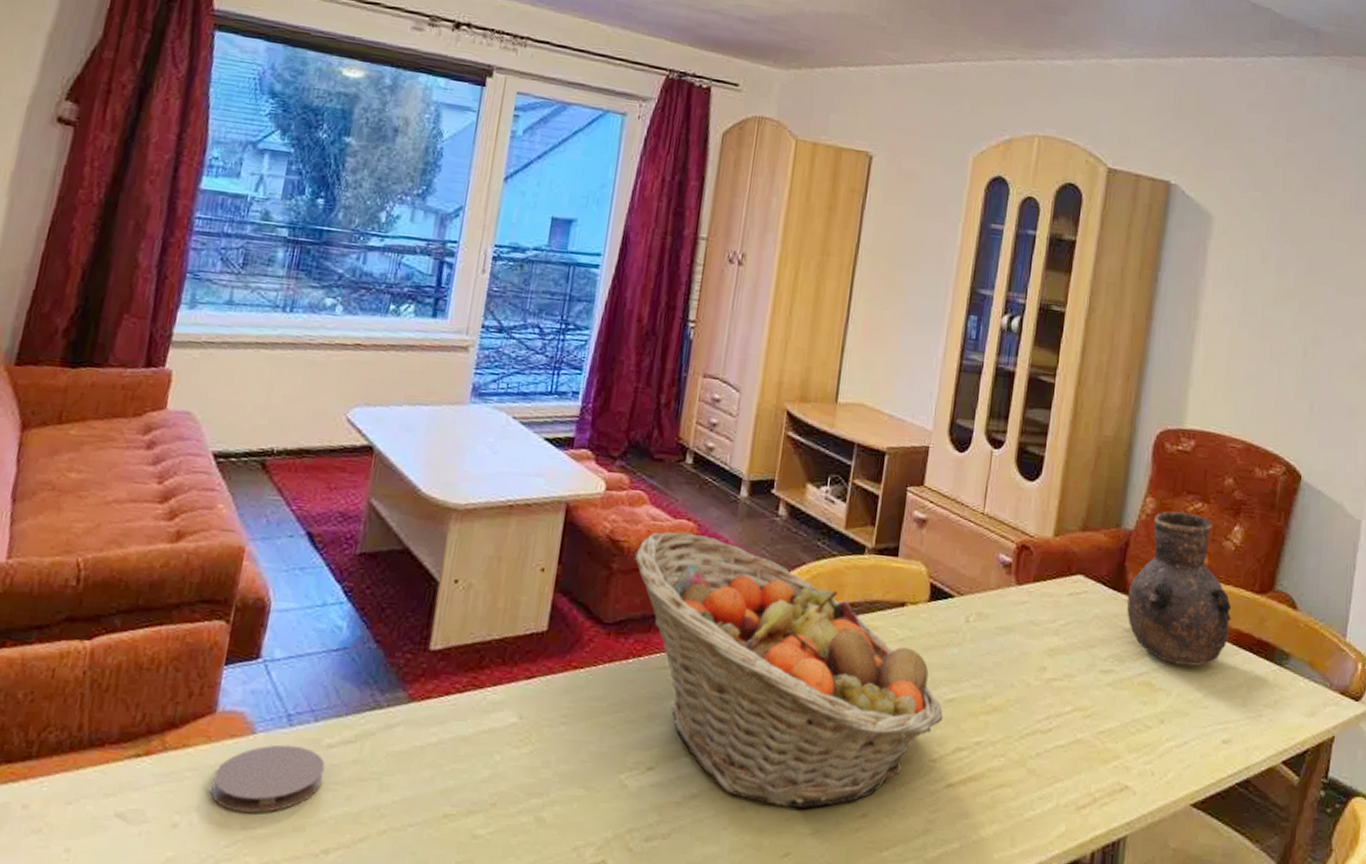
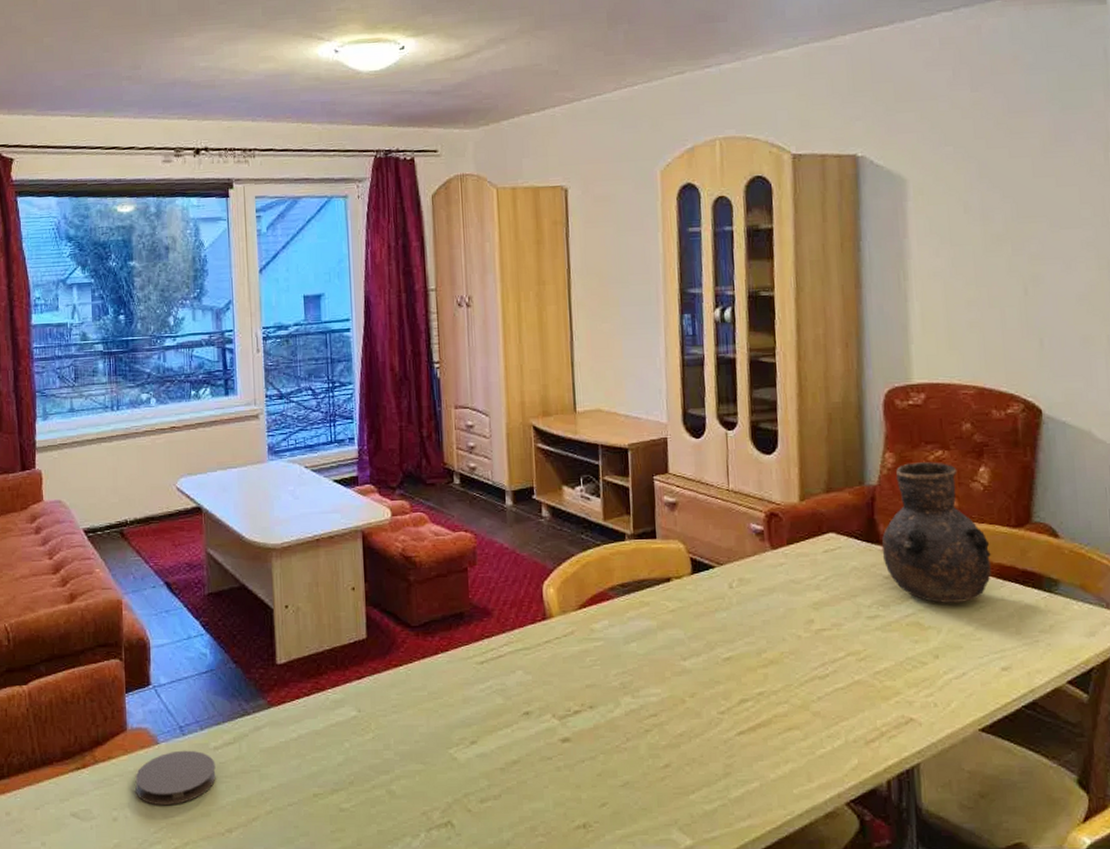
fruit basket: present [634,531,943,808] -> none [426,542,724,764]

